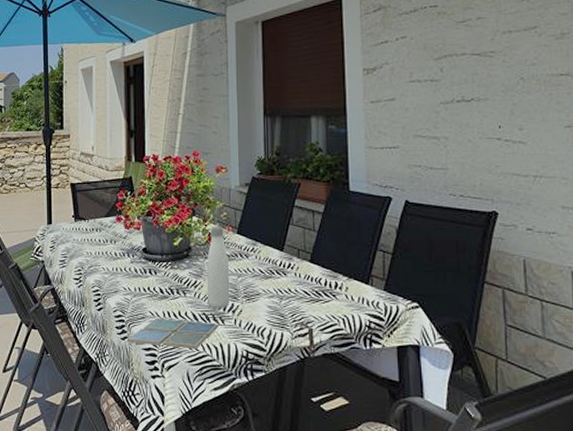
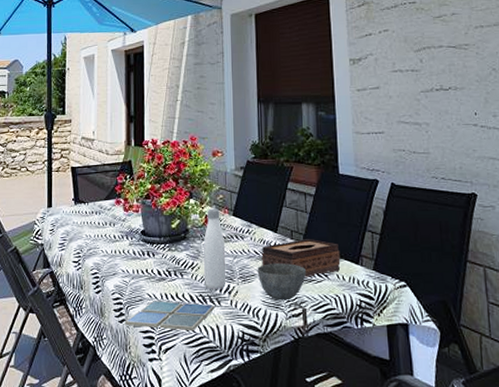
bowl: none [262,283,313,320] -> present [257,263,306,301]
tissue box: none [267,258,350,297] -> present [261,239,341,277]

